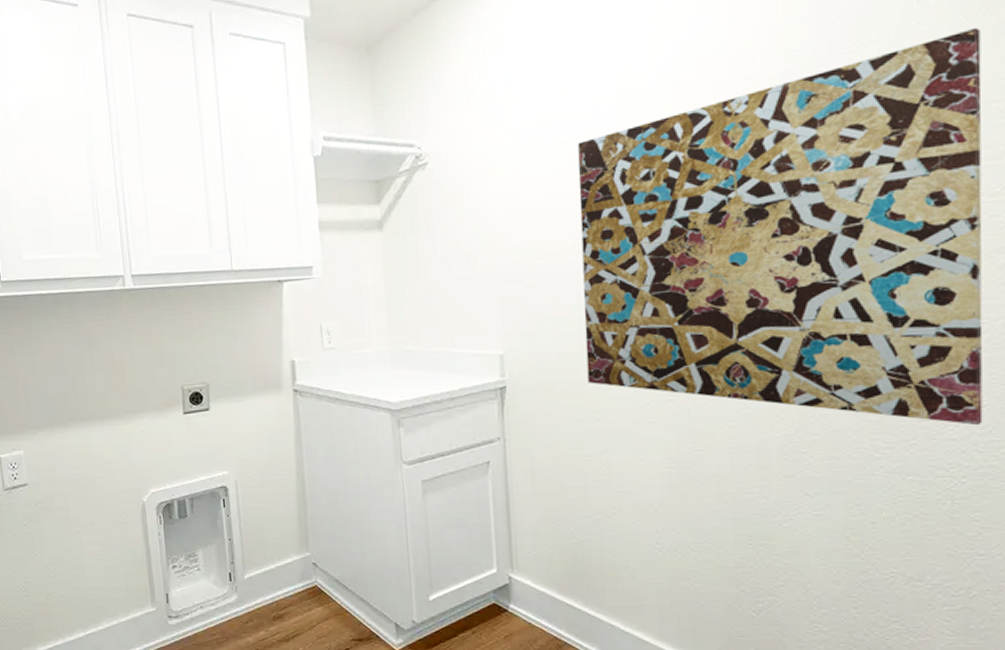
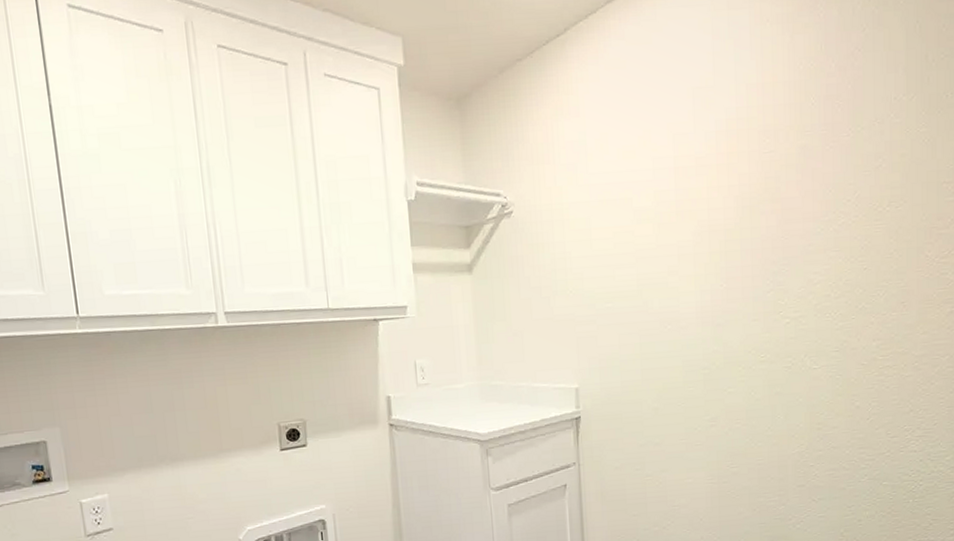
wall art: present [578,27,983,426] -> none [641,122,937,440]

